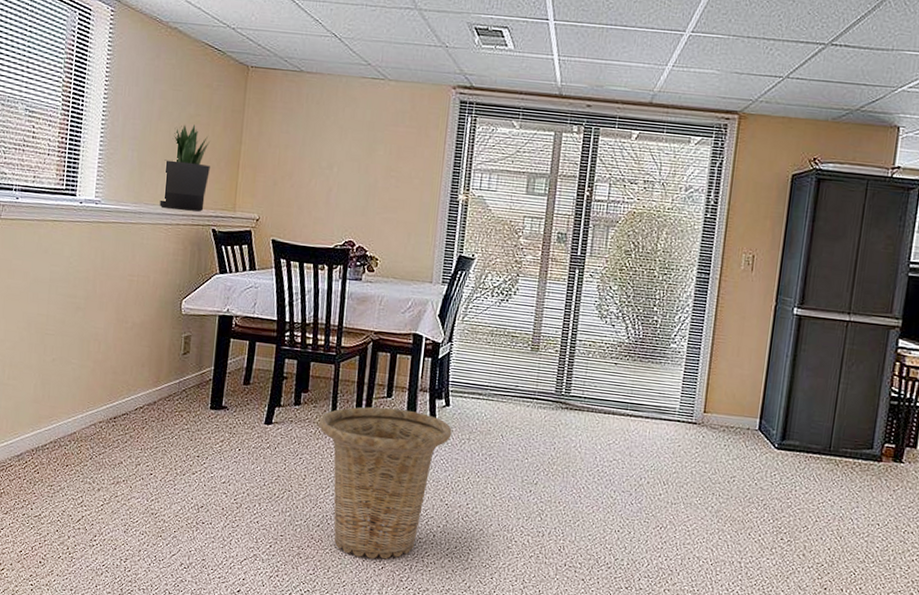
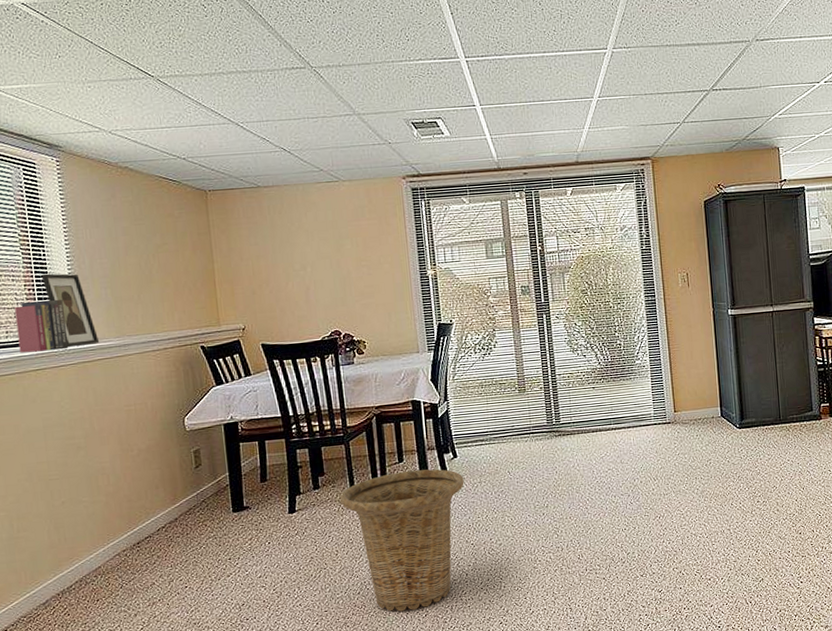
books: none [42,150,91,205] -> present [14,299,69,353]
picture frame: none [75,124,117,206] -> present [41,273,100,348]
planter: present [159,124,211,213] -> none [139,253,189,337]

